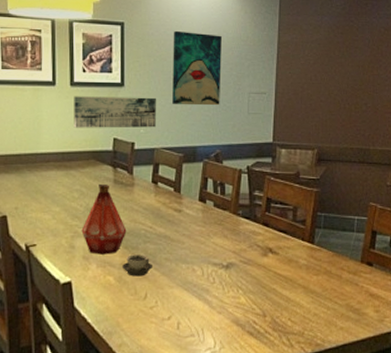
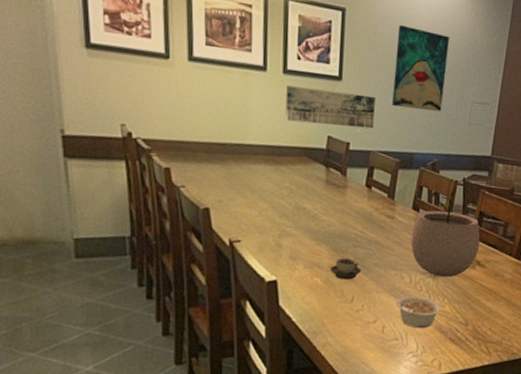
bottle: present [81,183,127,255] -> none [289,182,337,256]
legume: none [189,289,237,323] -> present [396,296,442,329]
plant pot: none [200,179,270,267] -> present [411,190,481,277]

